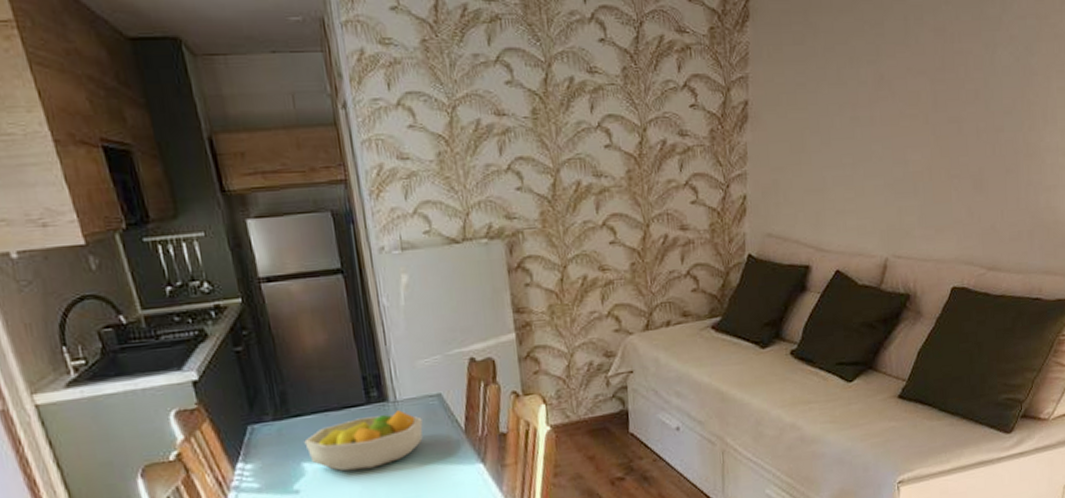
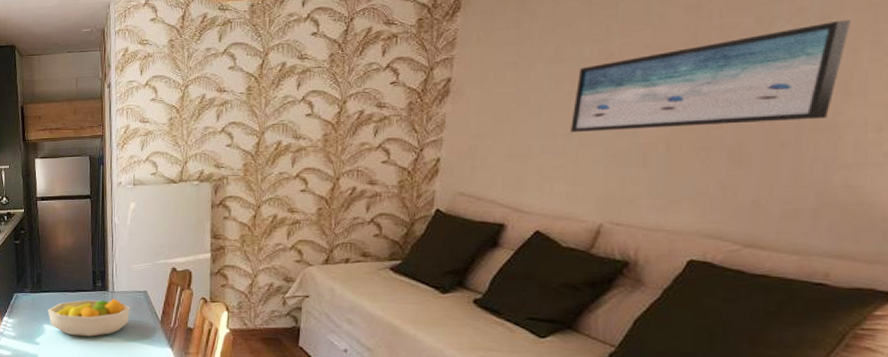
wall art: none [855,49,1045,163] -> present [571,19,852,133]

